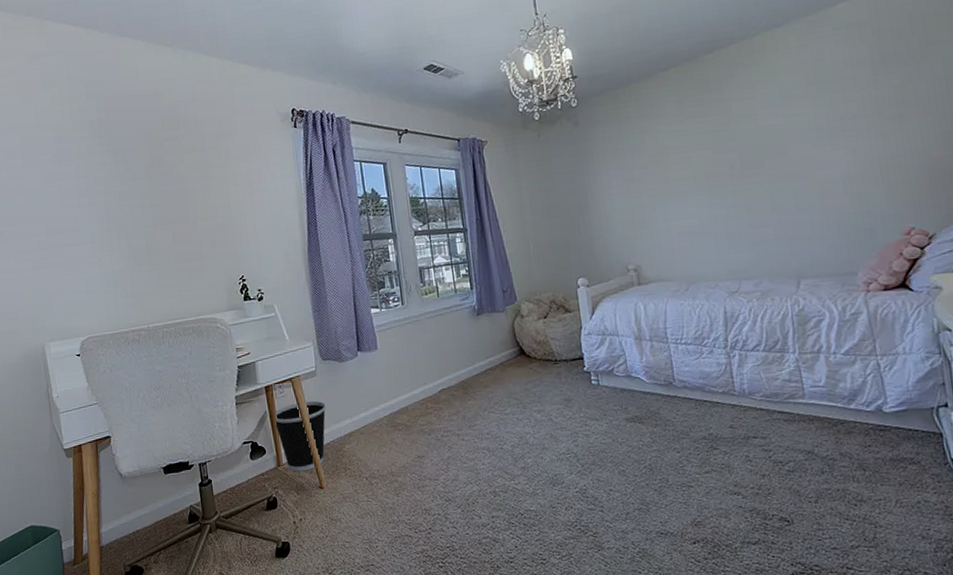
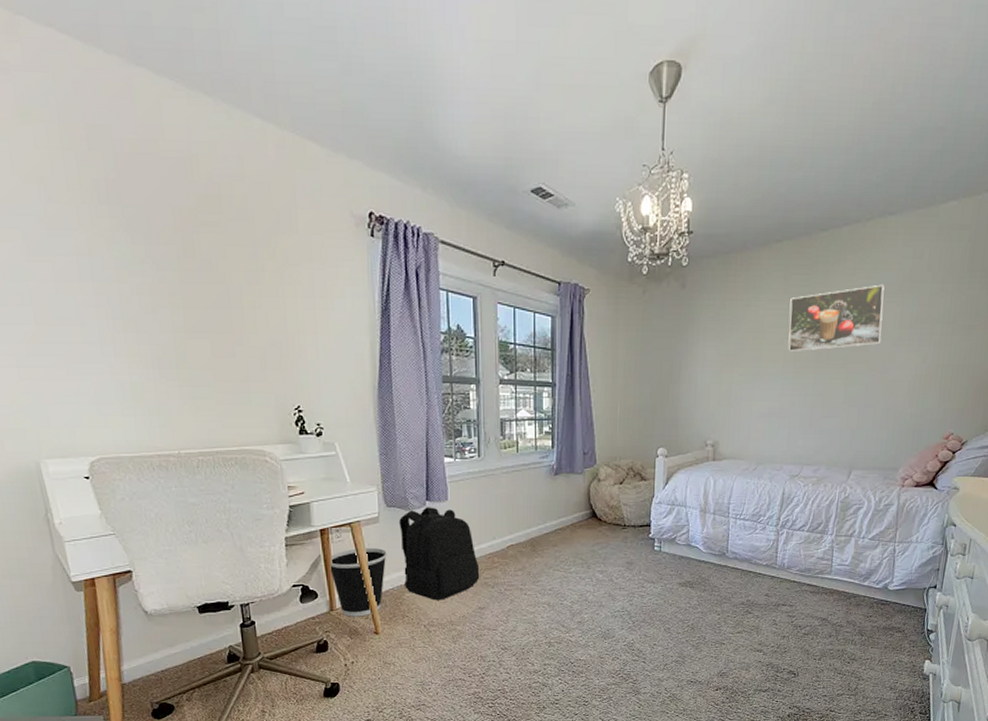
backpack: none [334,357,416,451] -> present [399,507,480,600]
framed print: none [688,90,799,168] -> present [788,284,885,351]

